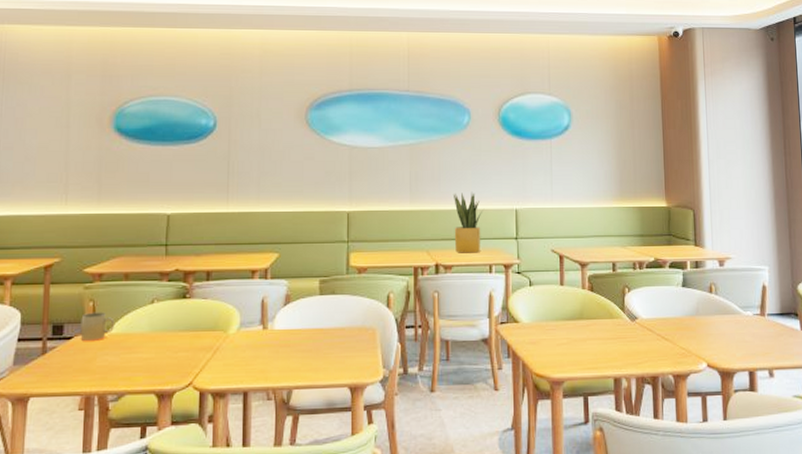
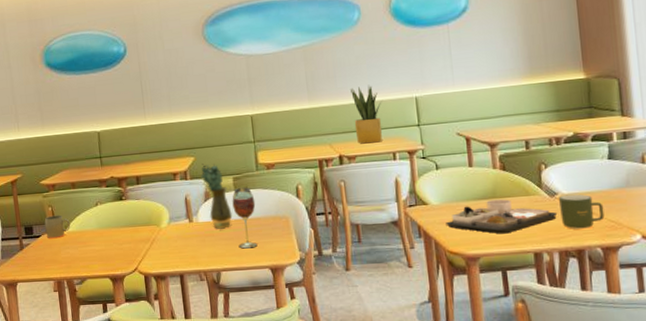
vase: none [283,262,314,340] -> present [200,164,233,230]
wineglass: none [315,292,341,363] -> present [232,187,258,249]
food tray: none [534,321,637,357] -> present [446,199,558,234]
mug: none [639,319,677,356] -> present [559,194,605,230]

